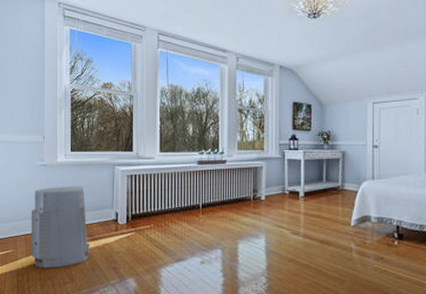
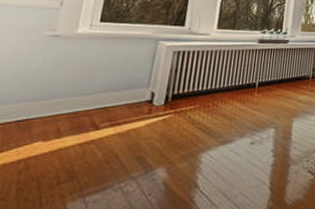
air purifier: present [30,185,90,269] -> none [9,61,112,167]

